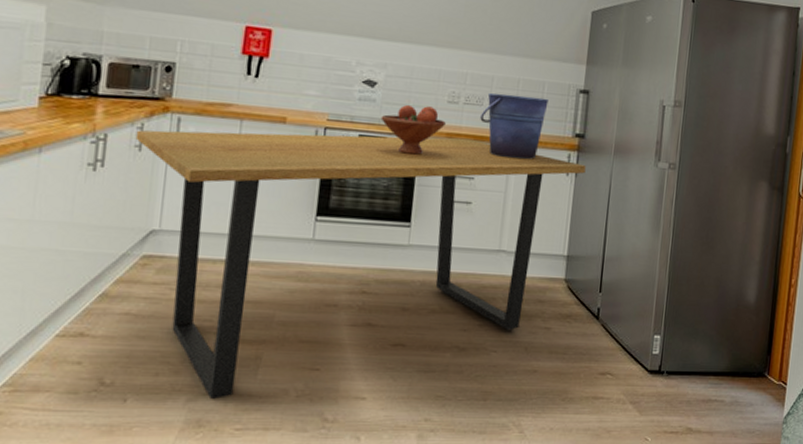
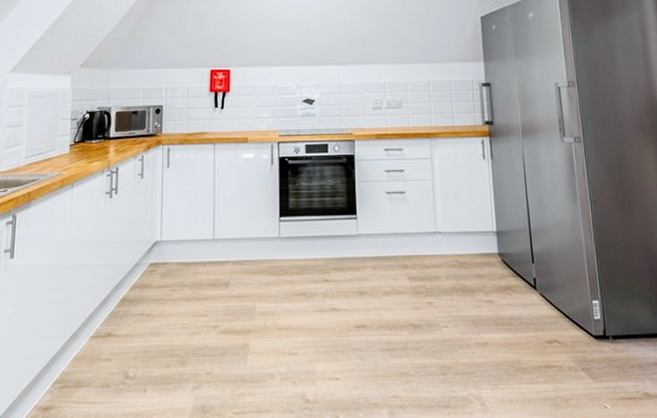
dining table: present [135,130,586,400] -> none [138,137,500,387]
fruit bowl: present [380,104,446,155] -> none [321,114,374,156]
bucket: present [480,93,549,160] -> none [401,94,457,150]

